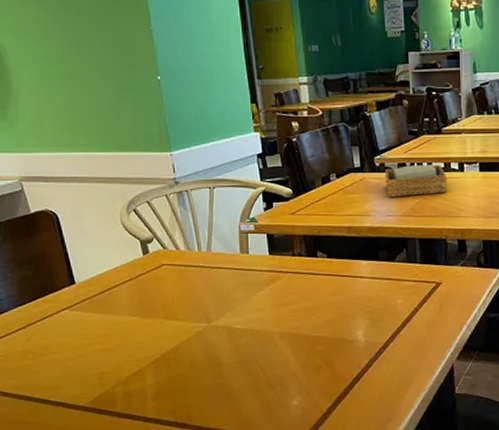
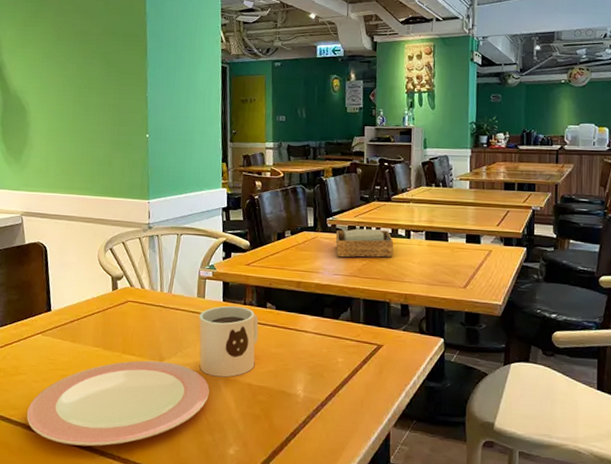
plate: none [66,323,265,418] -> present [26,360,209,447]
mug: none [245,258,311,332] -> present [198,305,259,378]

